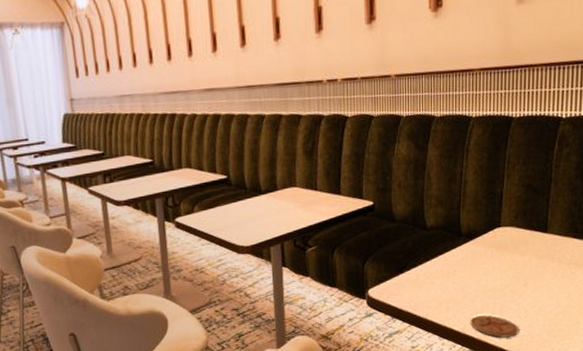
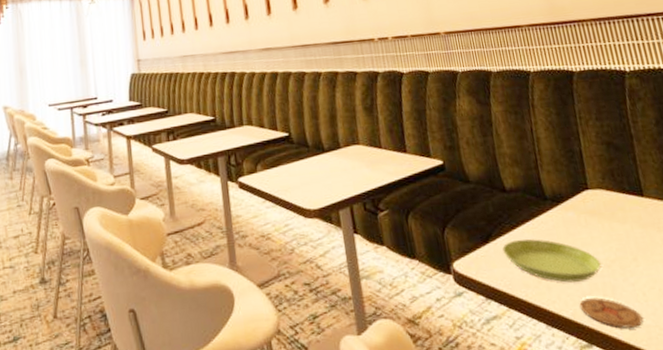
saucer: none [414,269,496,304] -> present [502,239,601,283]

